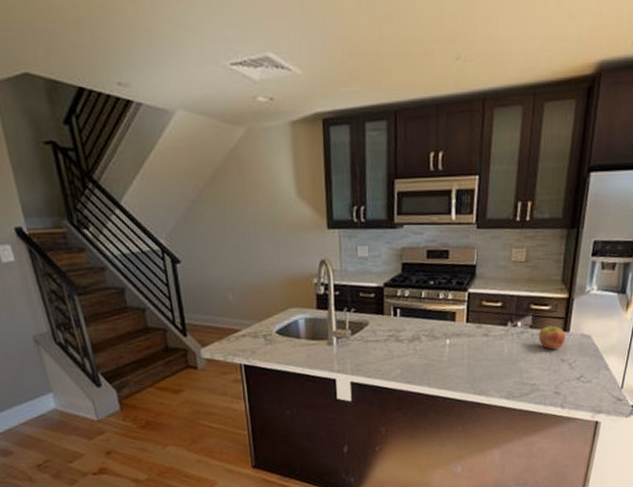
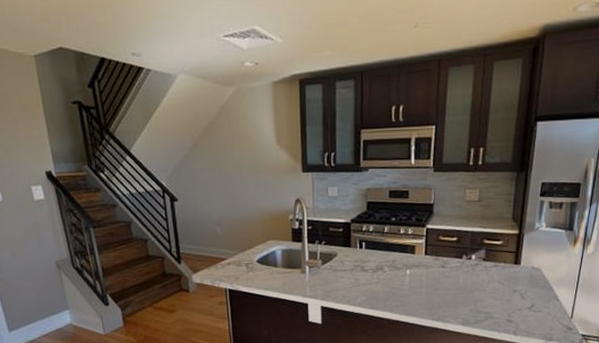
apple: present [538,325,565,350] -> none [491,259,517,281]

